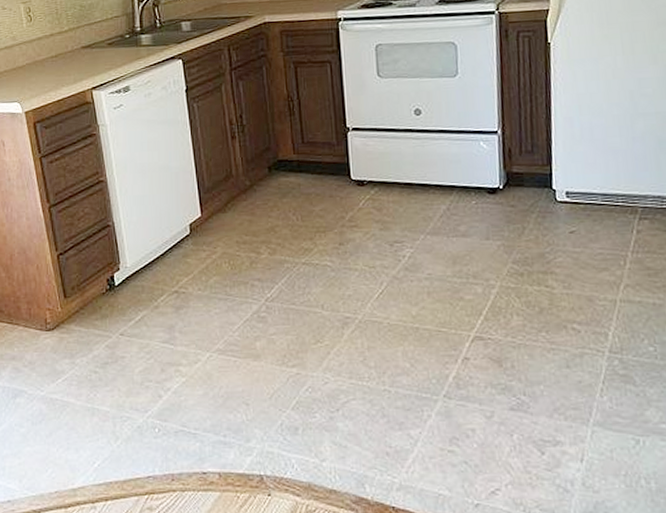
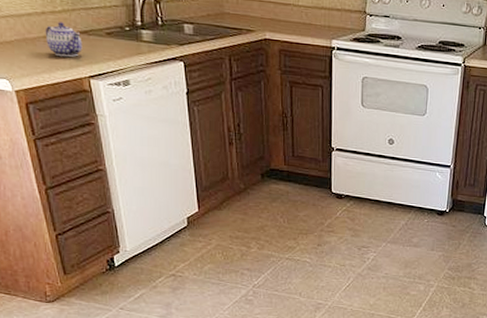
teapot: none [52,40,86,74] -> present [45,22,83,58]

